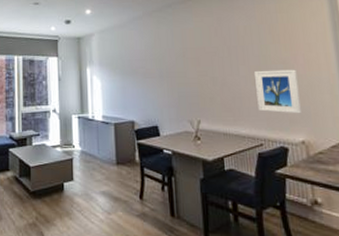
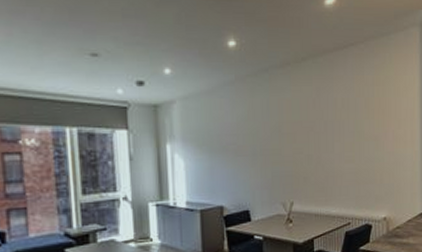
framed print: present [255,69,303,114] -> none [348,146,387,192]

